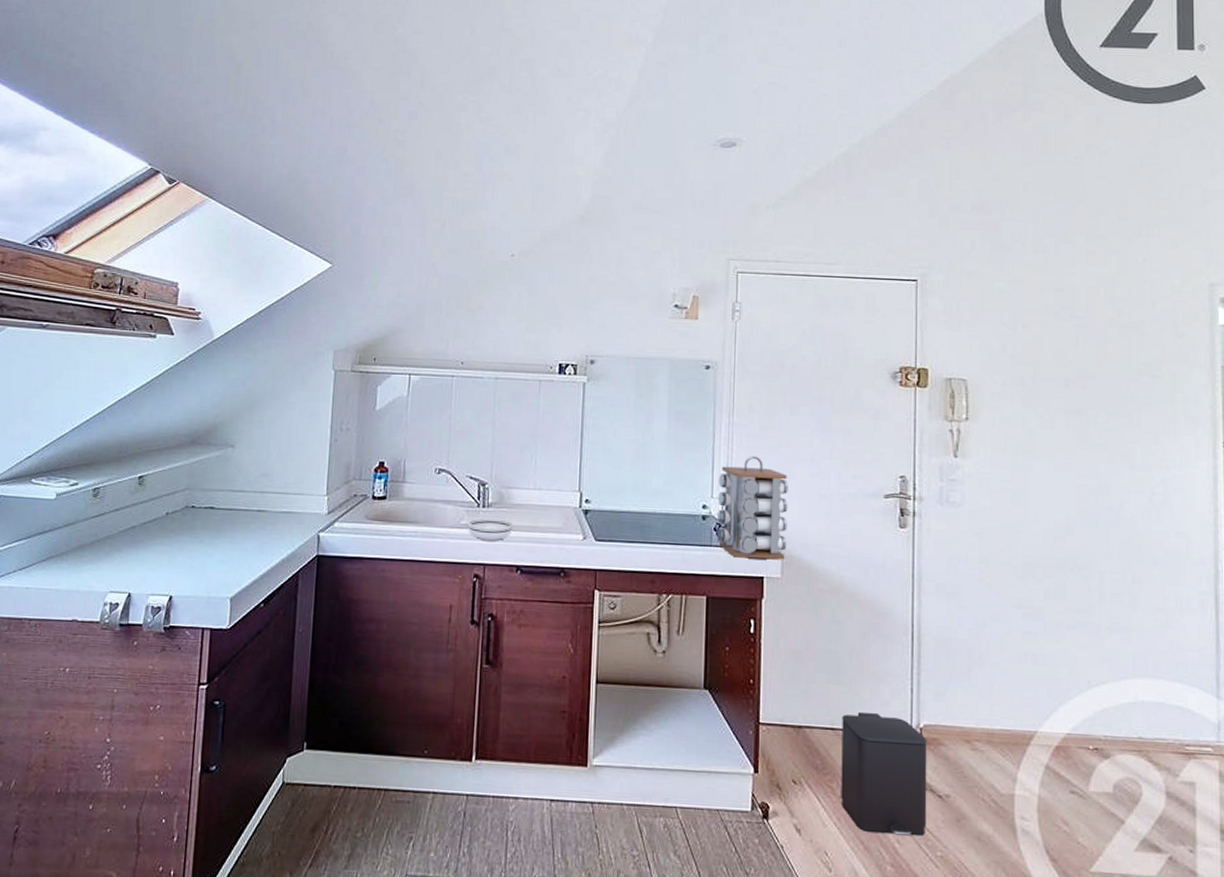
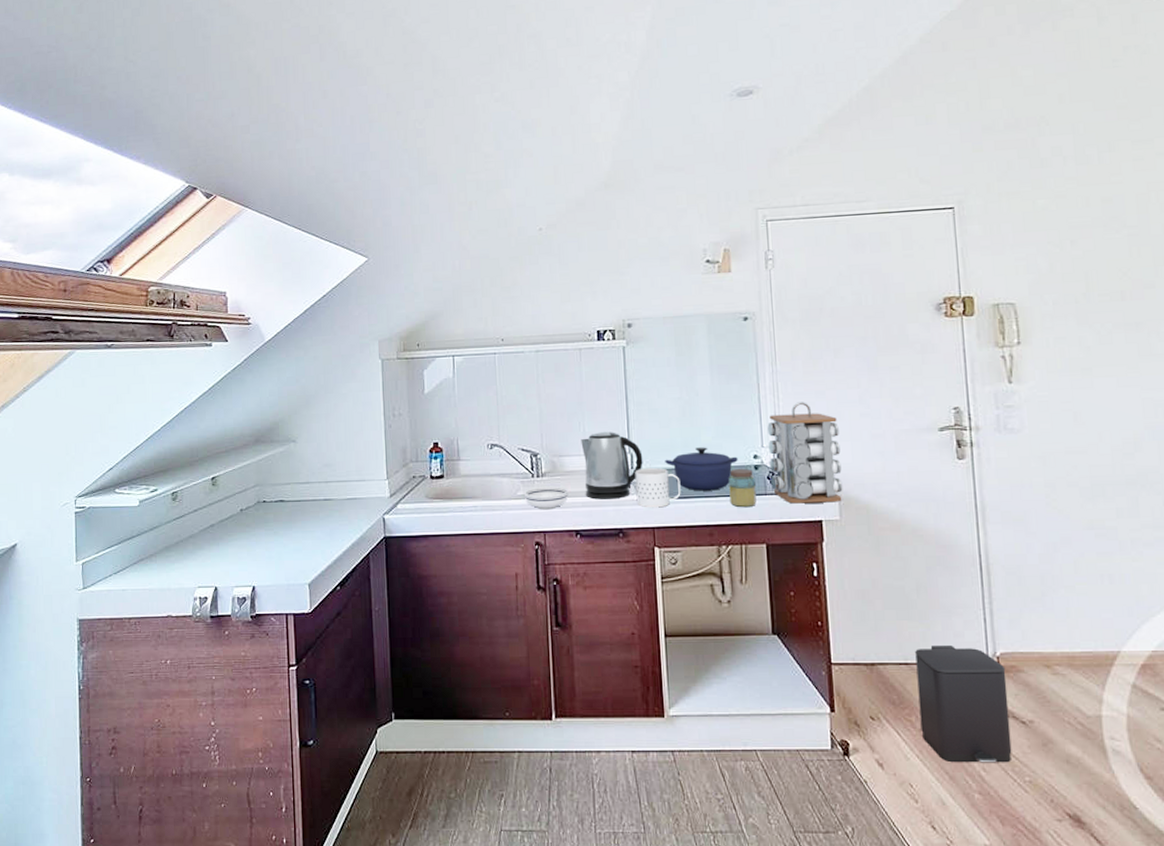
kettle: none [531,467,592,538] -> present [581,432,643,501]
mug: none [581,507,627,550] -> present [635,467,681,508]
cooking pot: none [614,491,687,538] -> present [665,446,738,491]
peanut butter: none [675,517,702,558] -> present [728,469,757,508]

